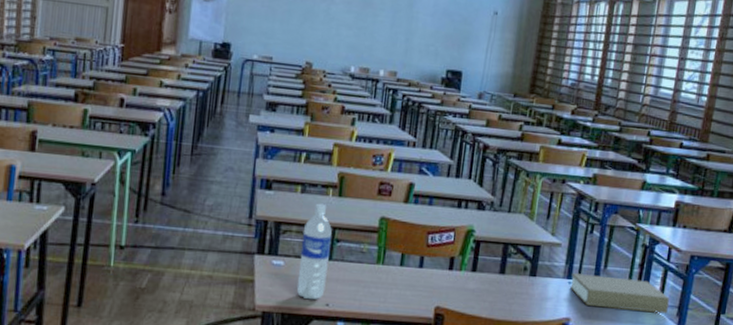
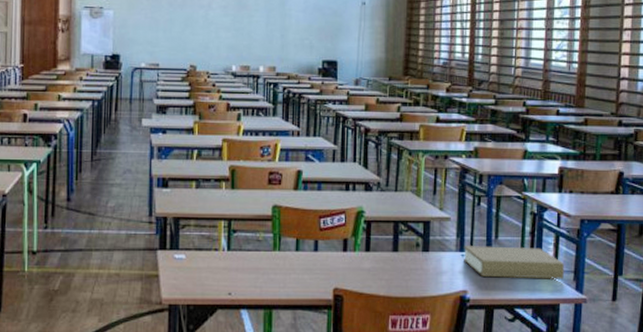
water bottle: present [296,203,332,300] -> none [199,197,229,290]

